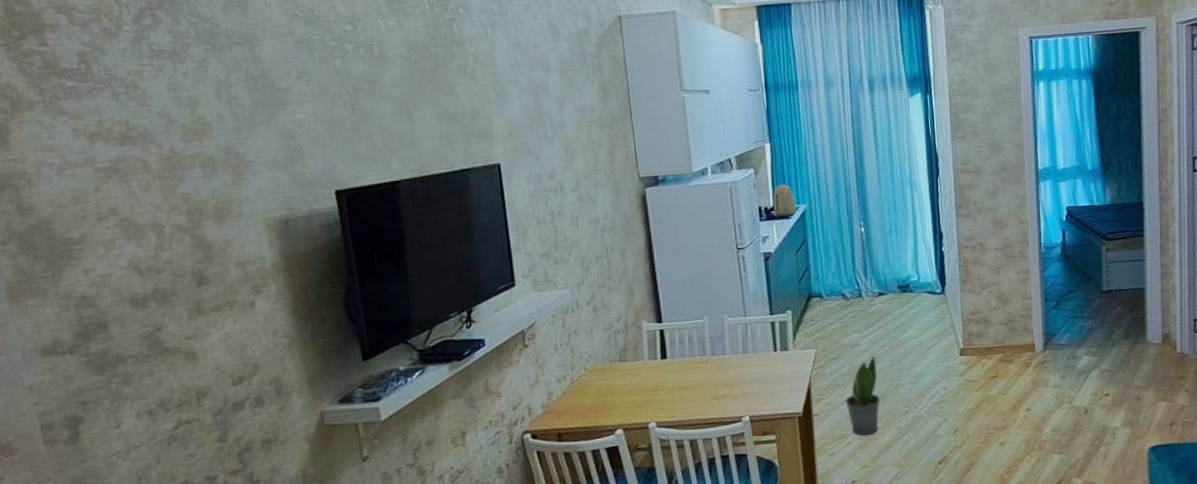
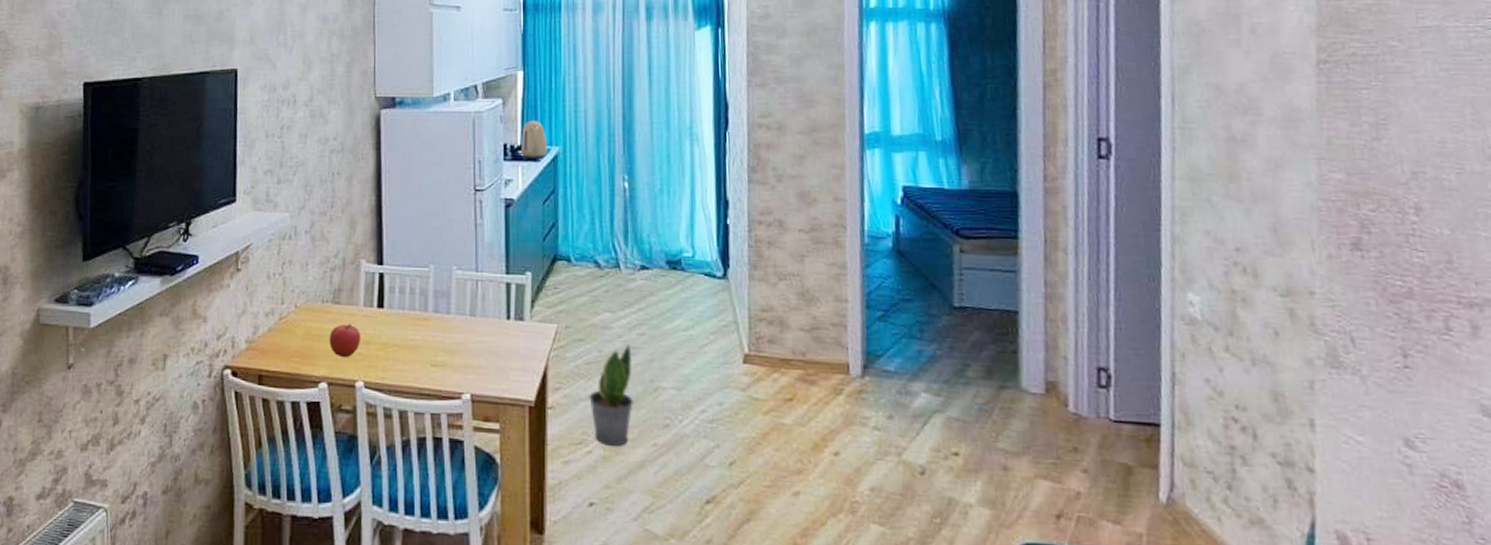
fruit: none [620,376,649,406] -> present [329,324,360,358]

